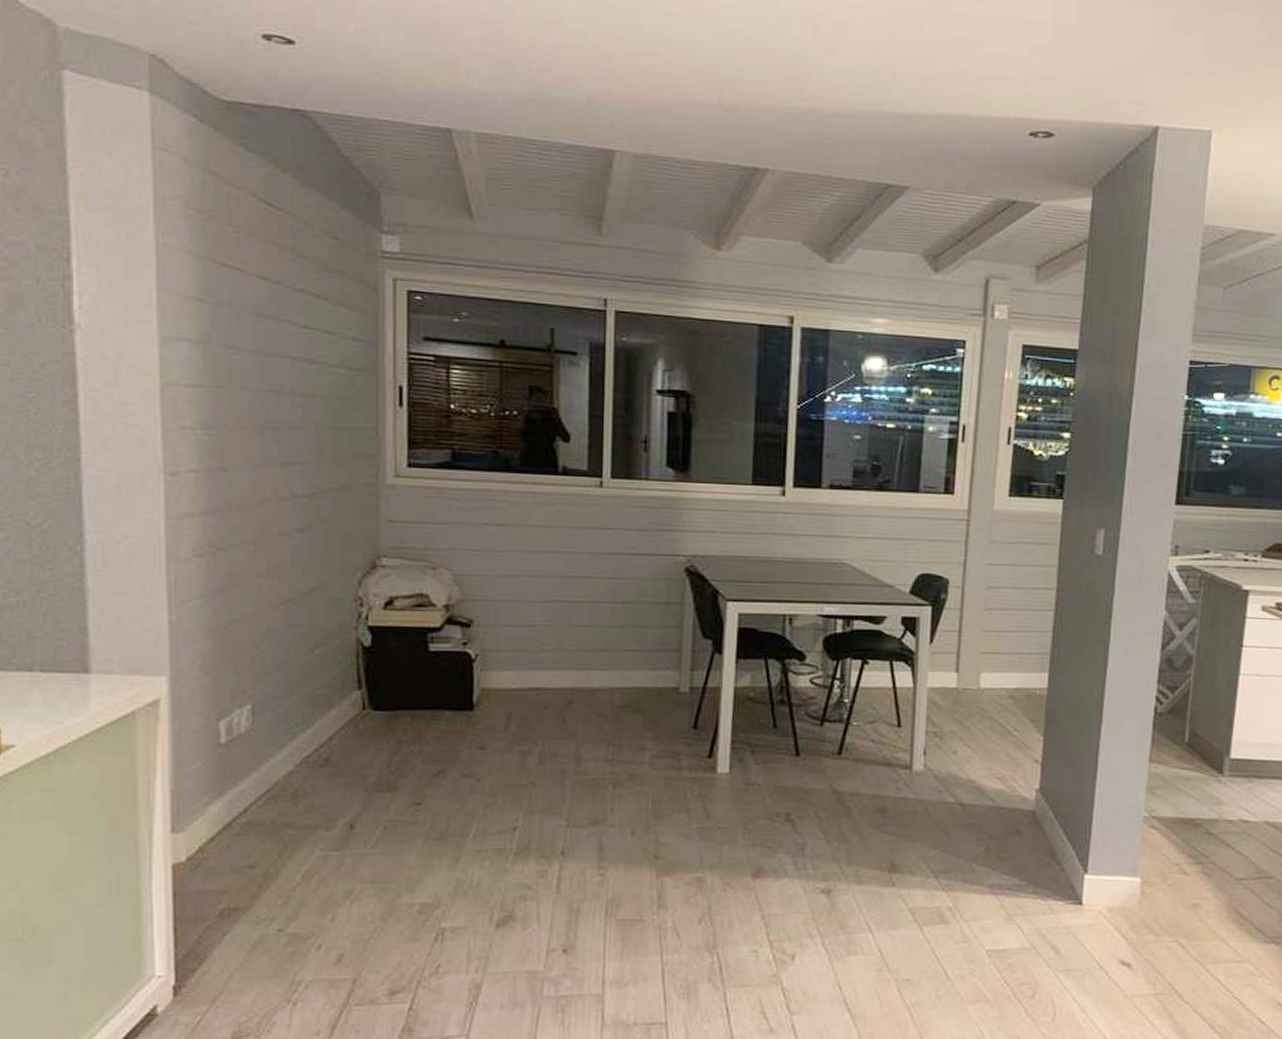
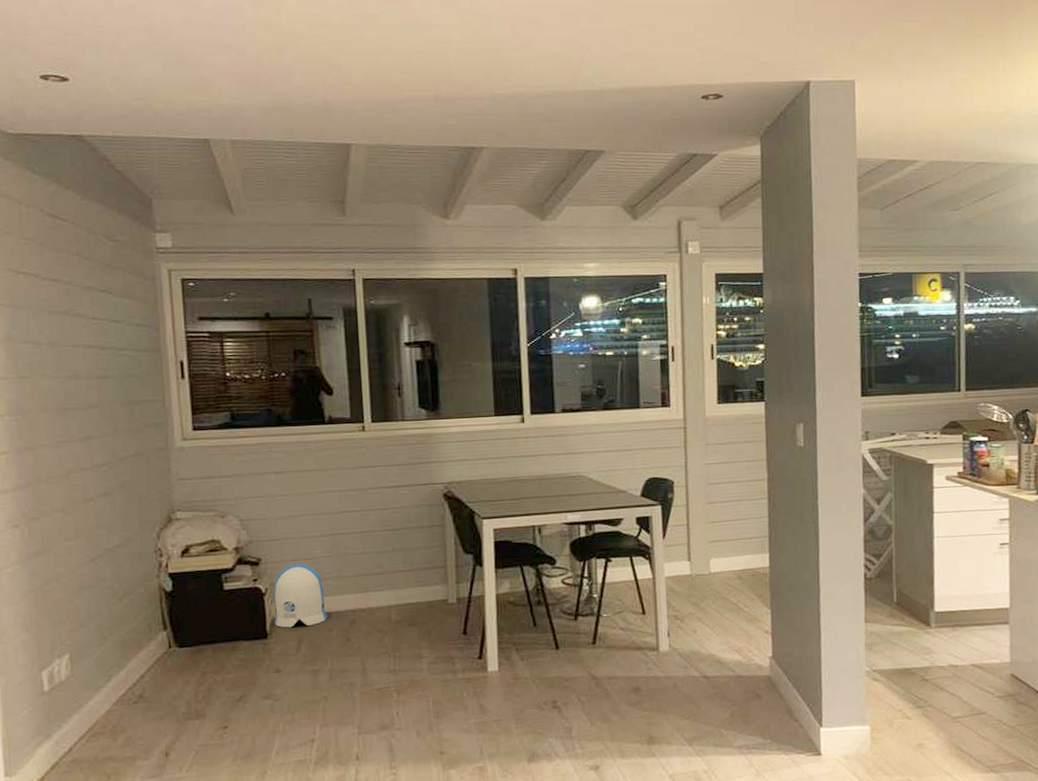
sun visor: none [483,630,543,701] -> present [273,563,328,628]

